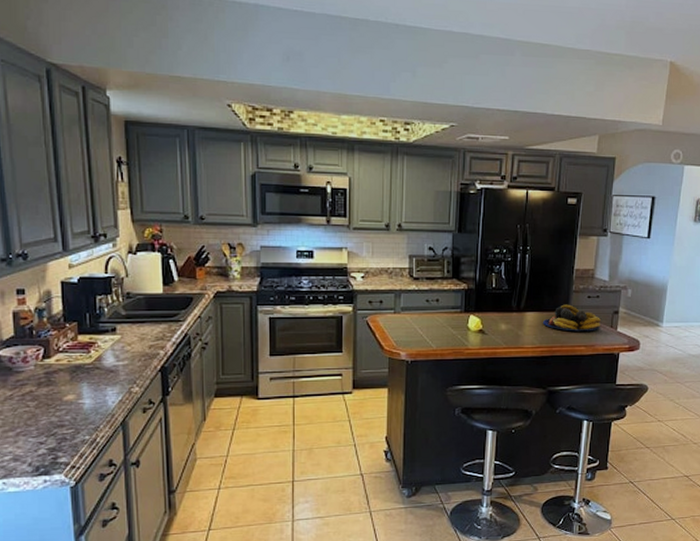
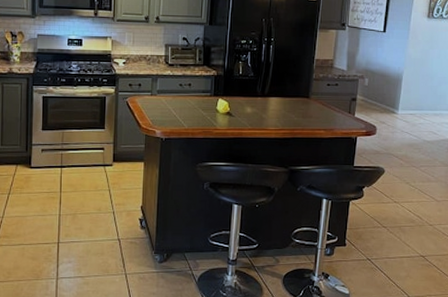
fruit bowl: present [542,304,601,332] -> none [285,91,339,117]

